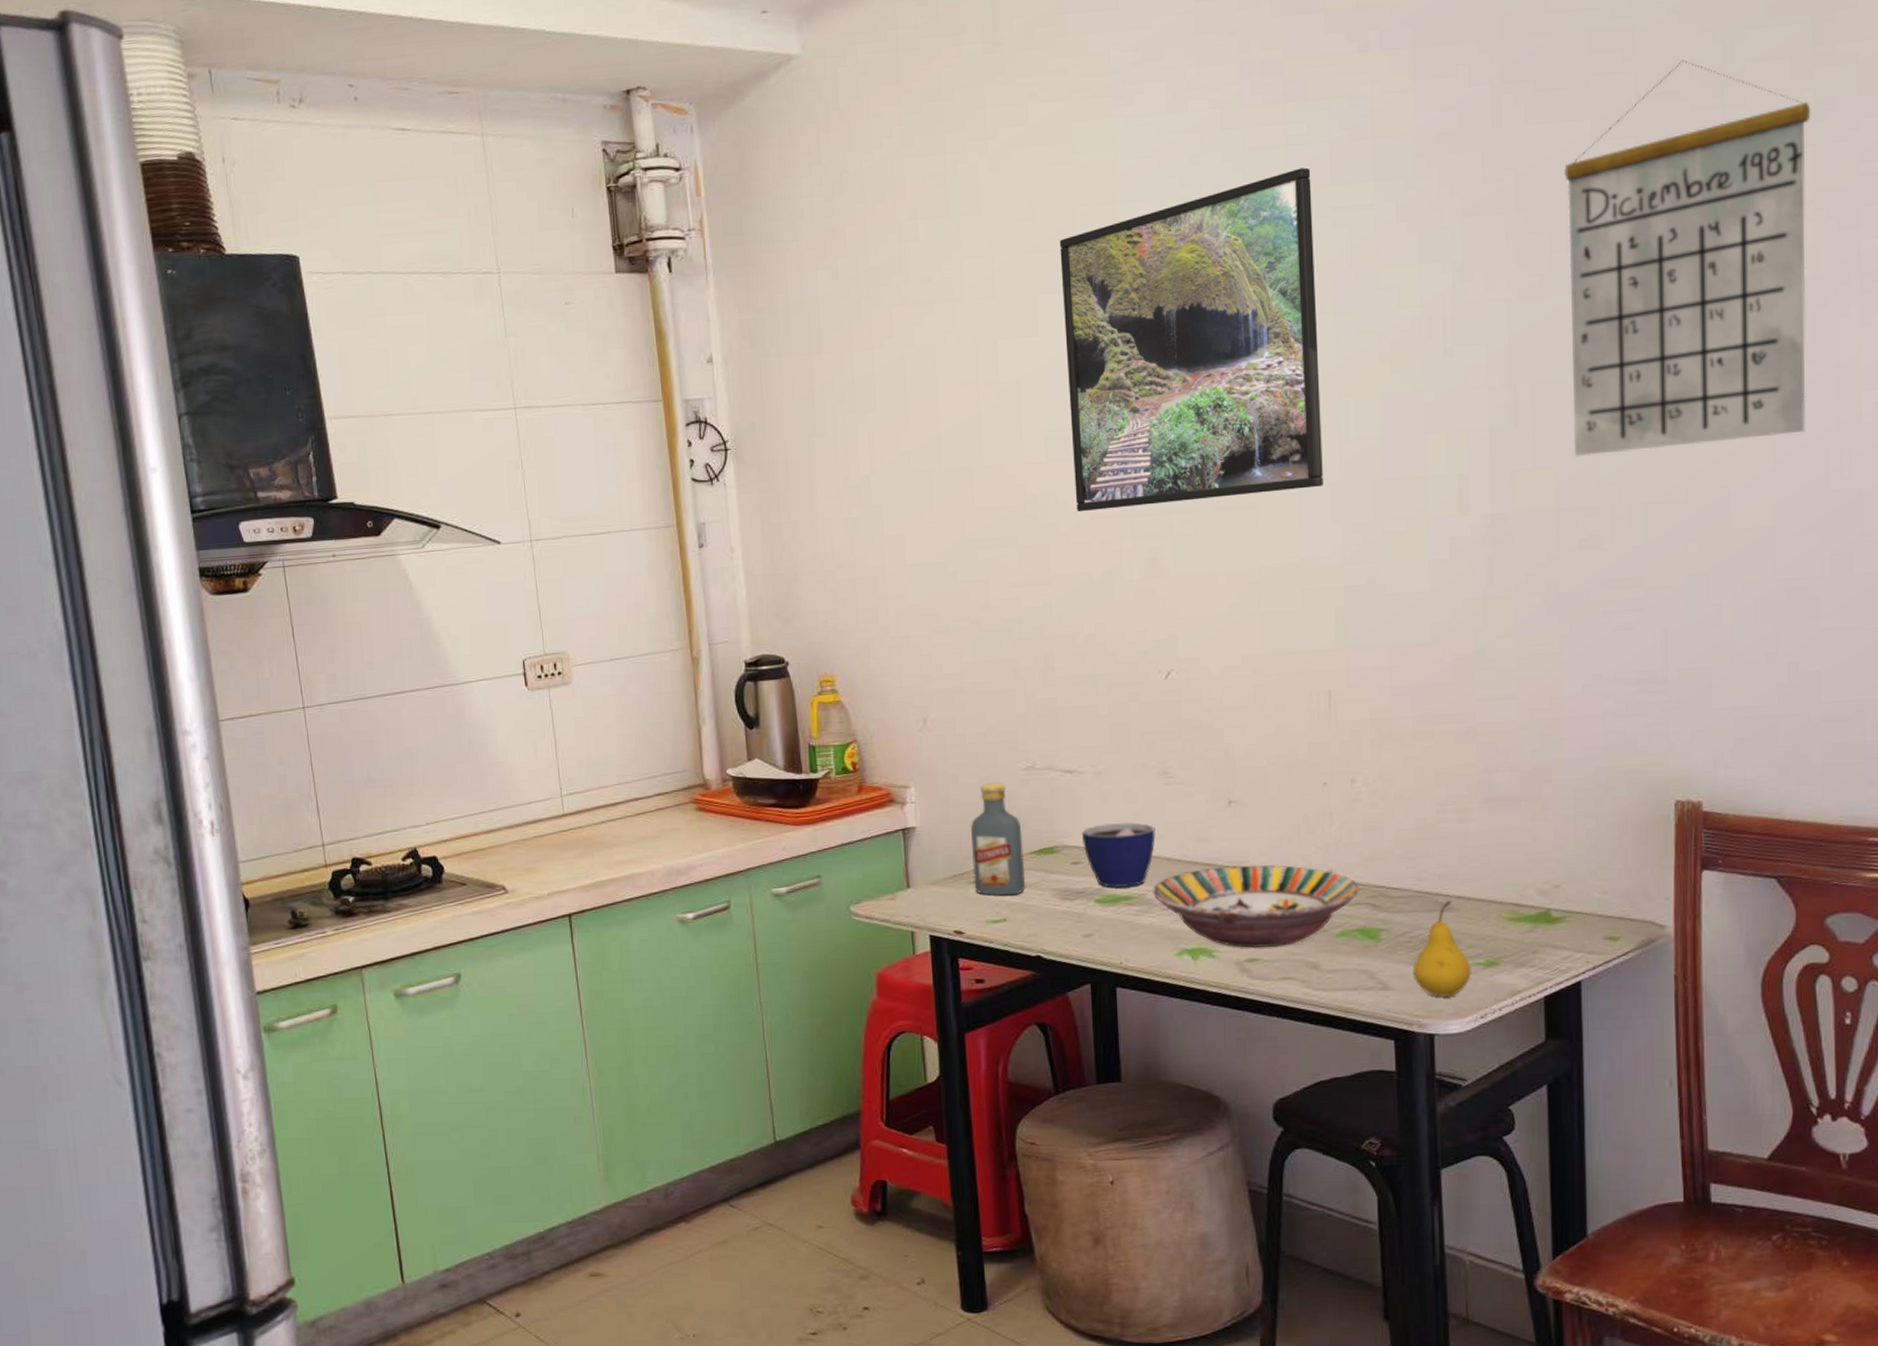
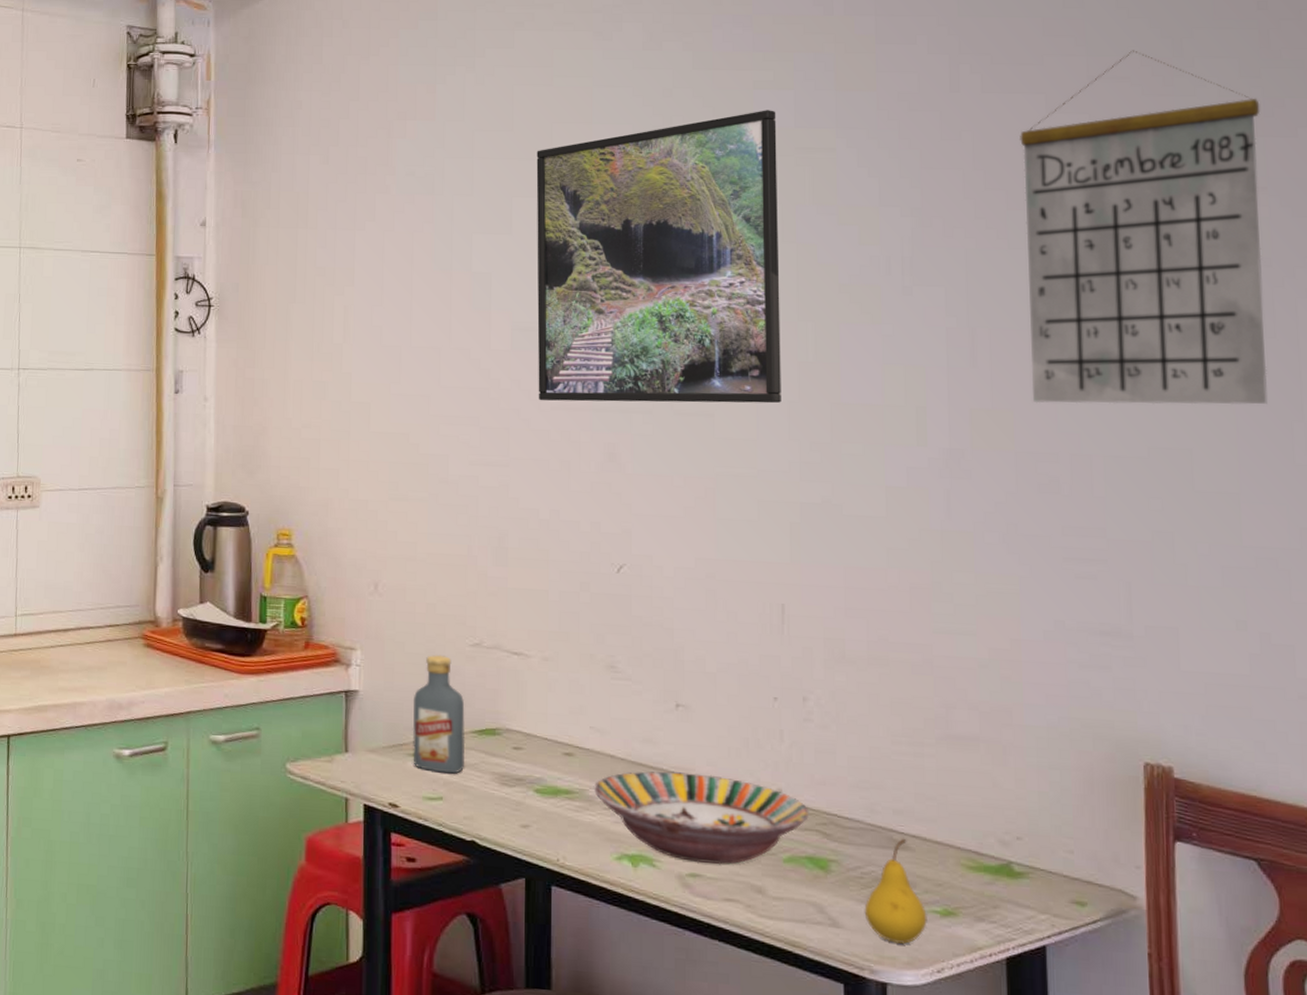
cup: present [1081,822,1156,888] -> none [524,711,600,781]

